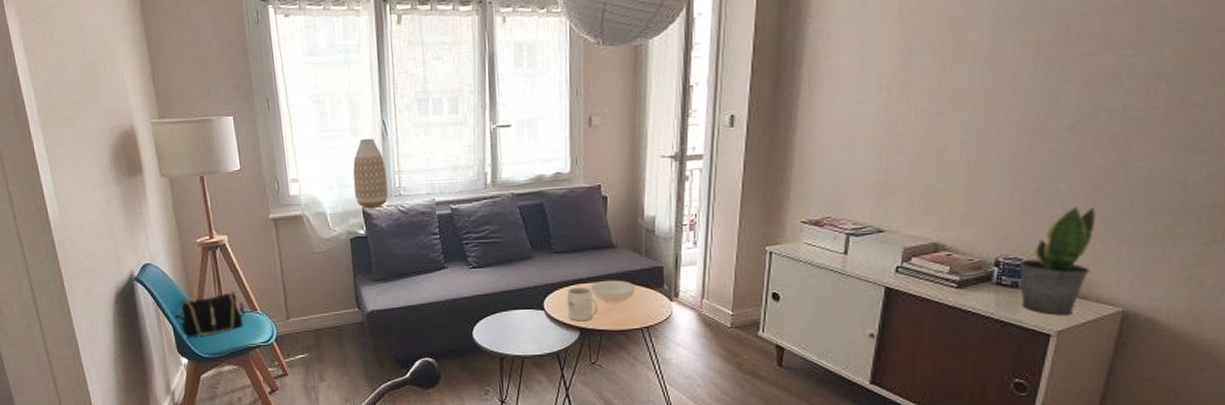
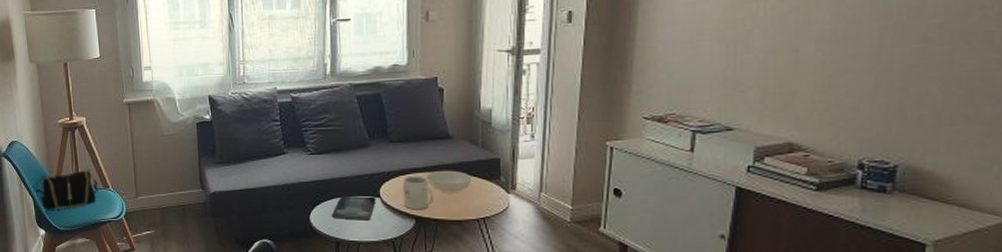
vase: present [352,138,389,208] -> none [200,30,234,95]
tablet: none [494,309,540,335] -> present [331,195,376,221]
potted plant: present [1018,206,1096,315] -> none [885,108,973,224]

